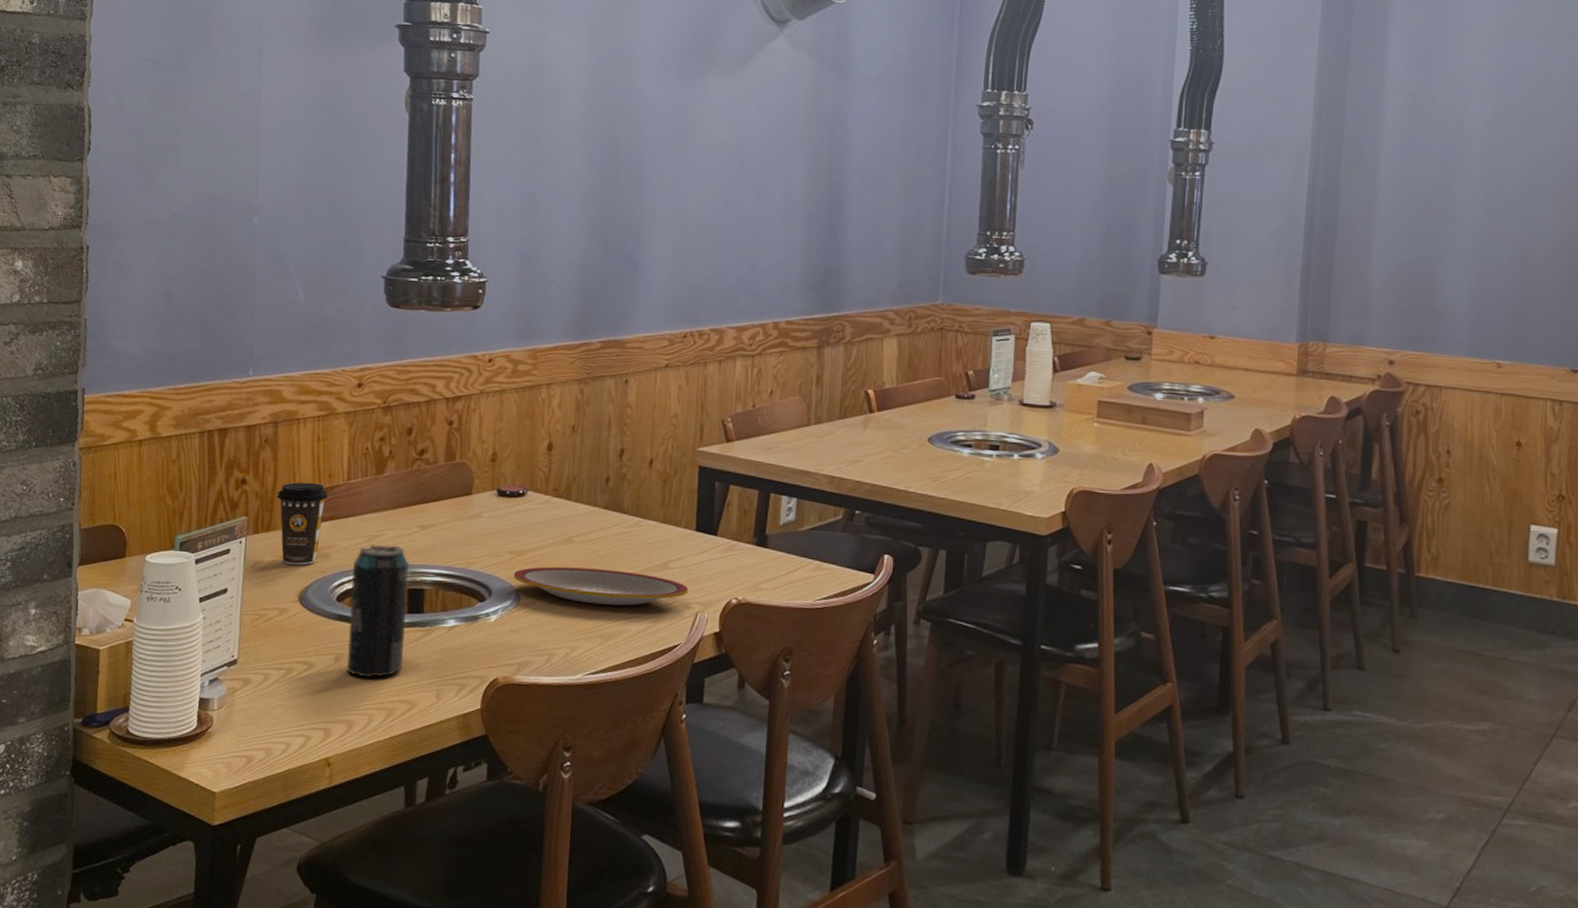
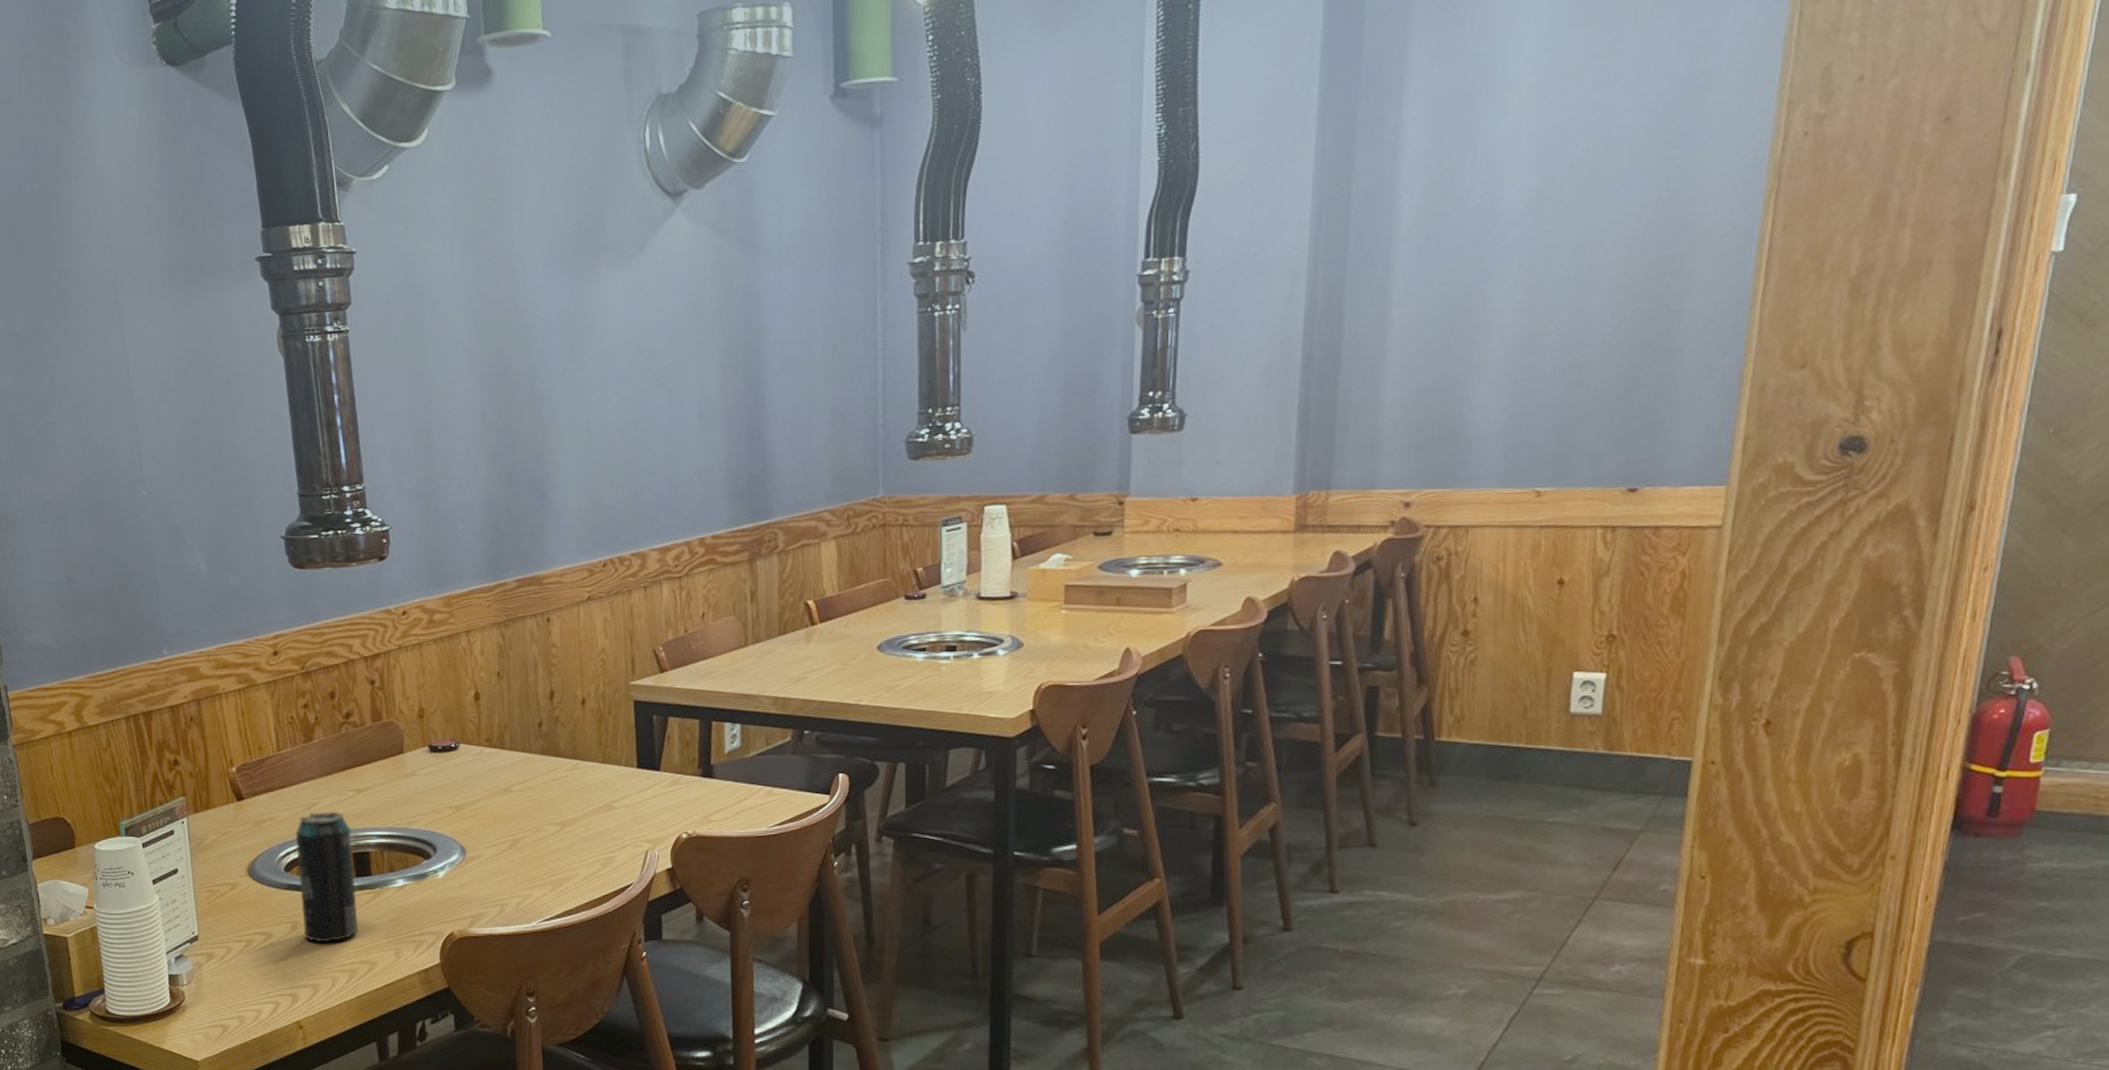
coffee cup: present [277,482,328,565] -> none [210,756,261,839]
plate: present [513,566,689,606] -> none [456,815,636,852]

